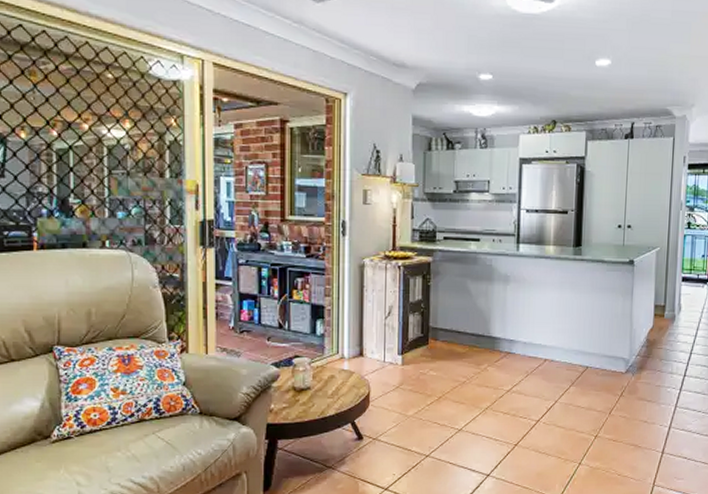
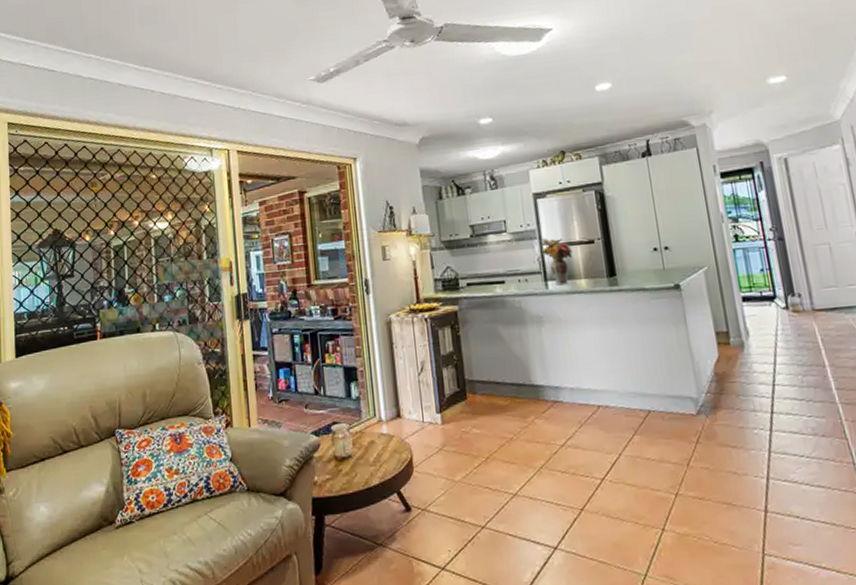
flower arrangement: none [518,202,547,249] -> present [540,237,573,286]

